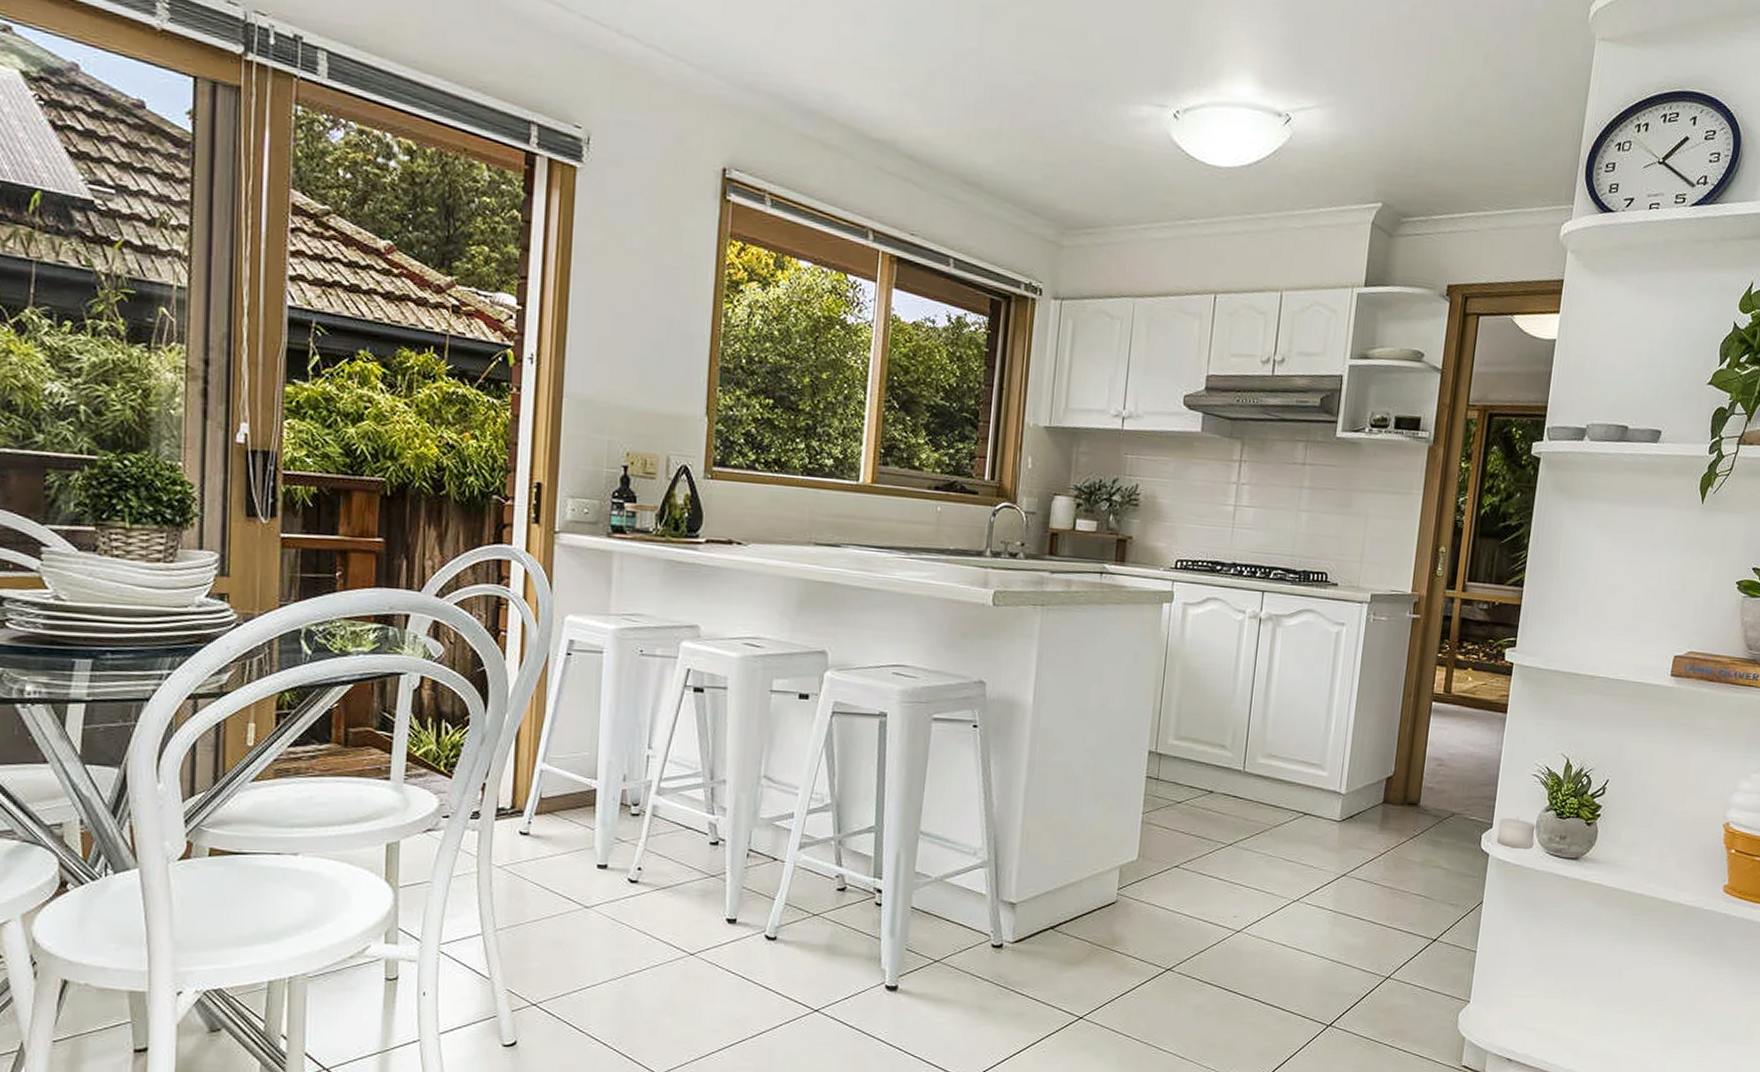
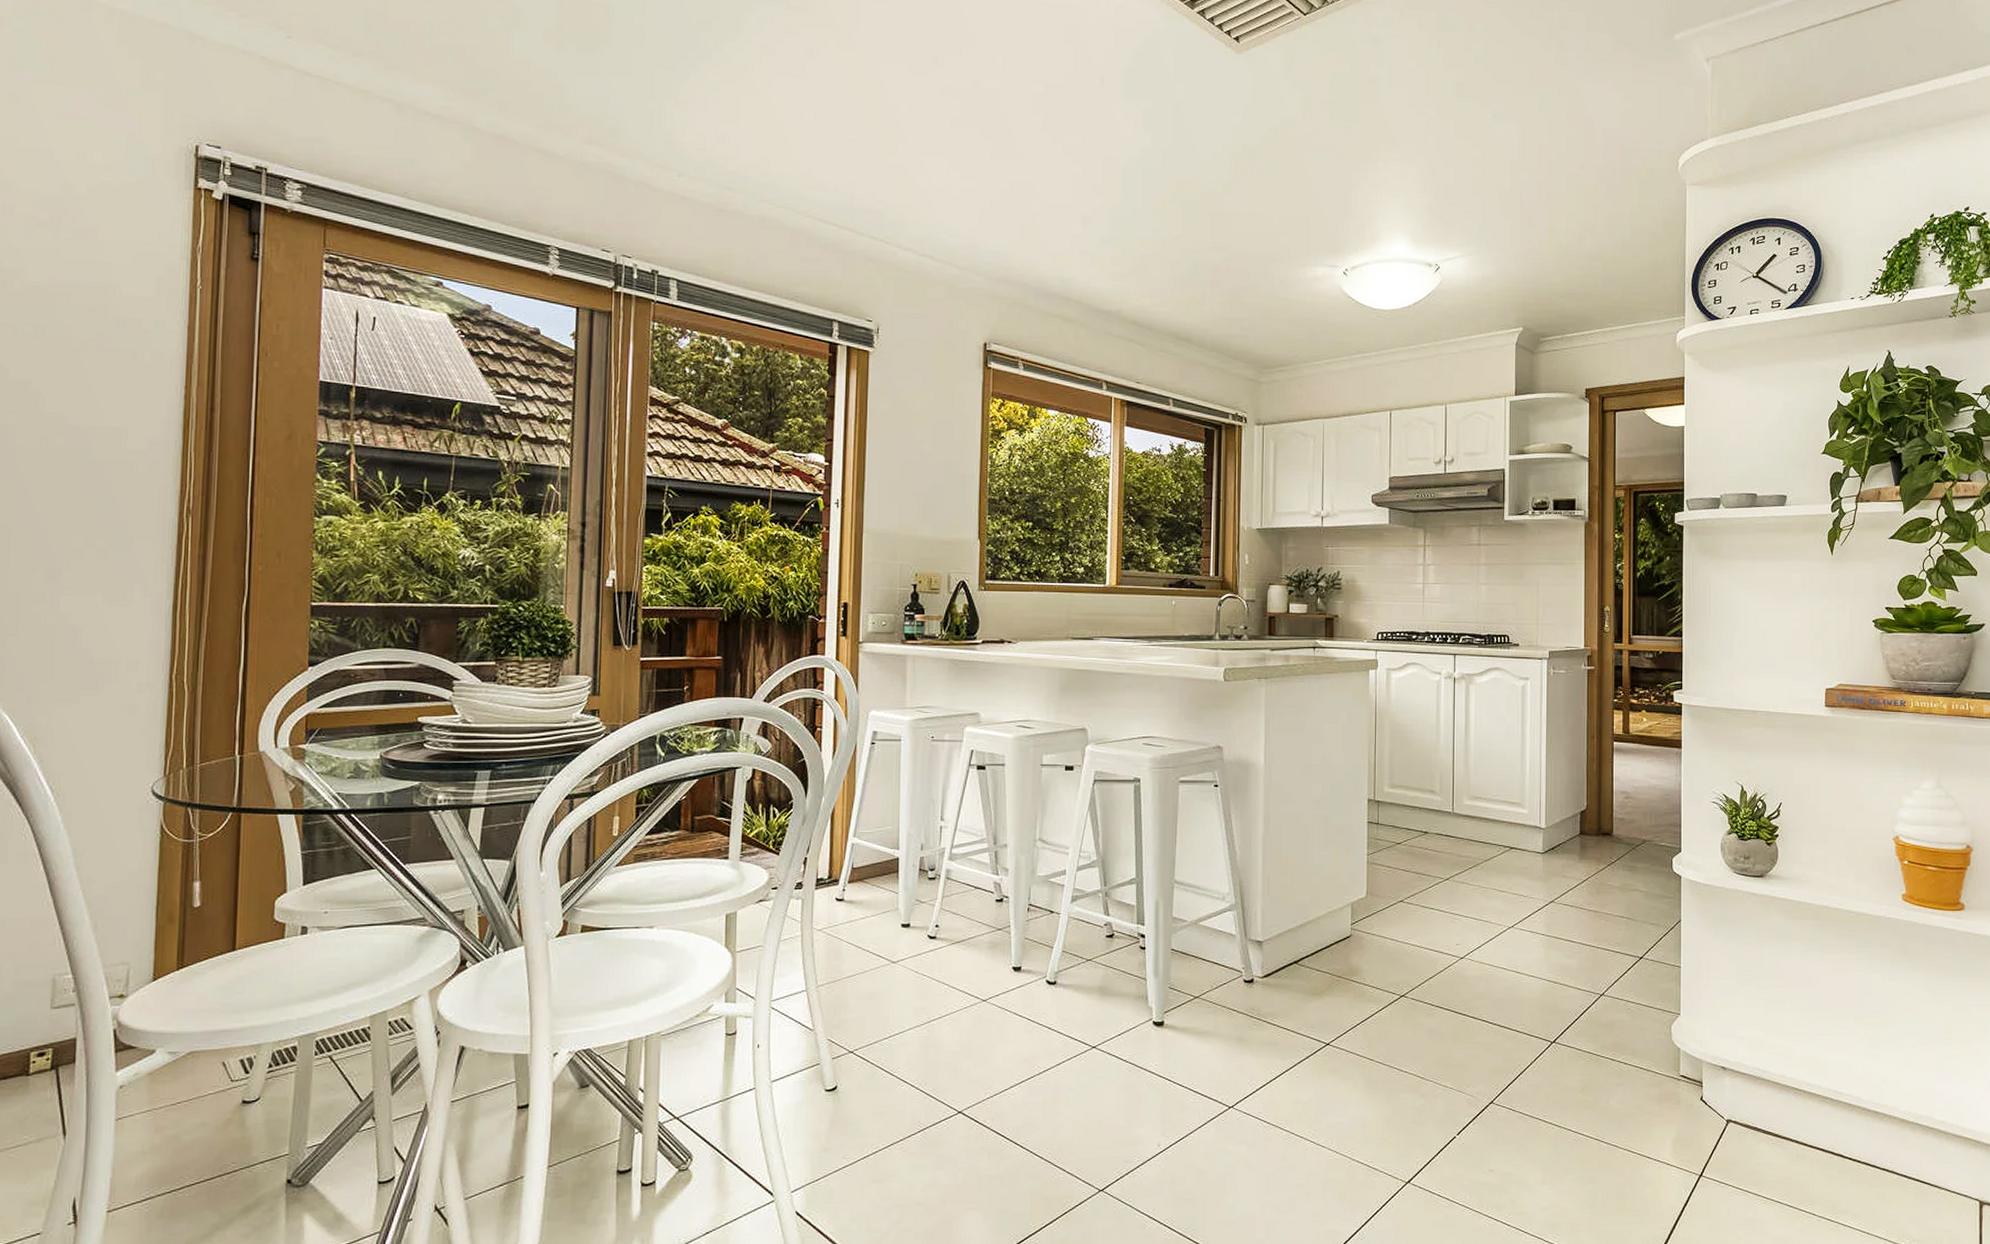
candle: present [1496,818,1536,849] -> none [1686,843,1721,870]

